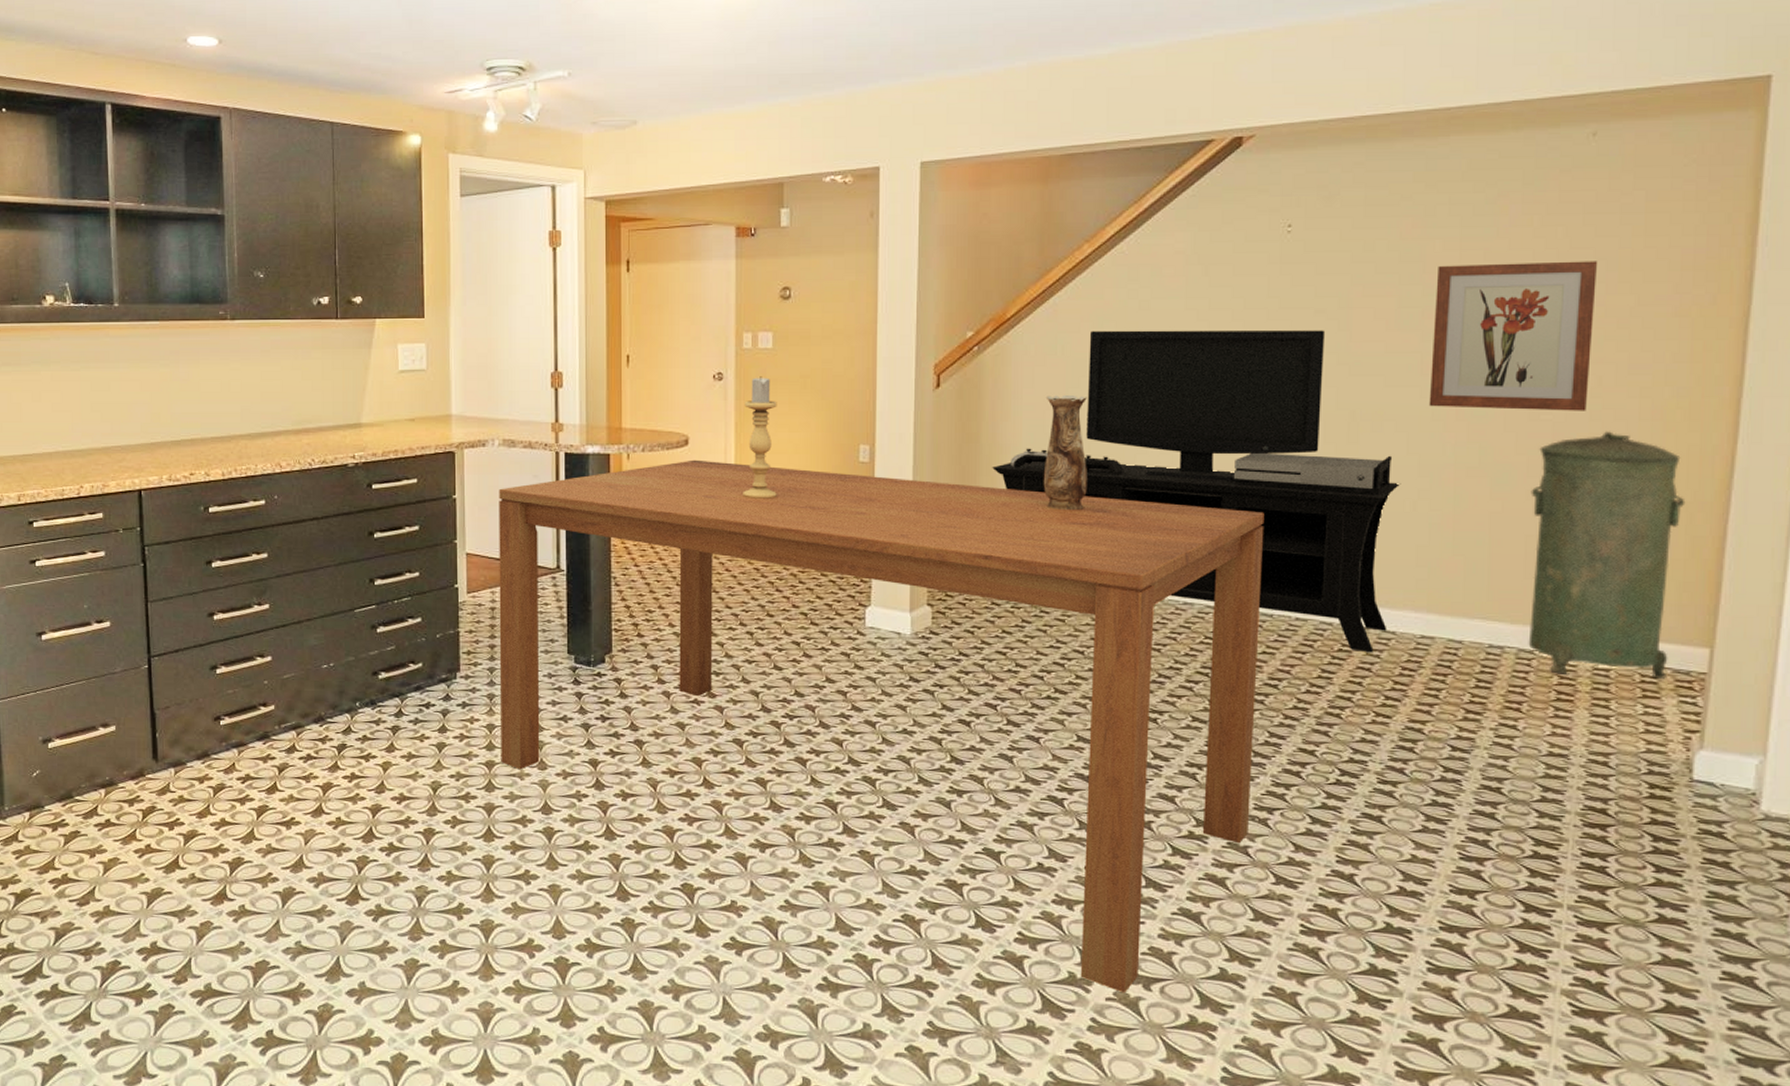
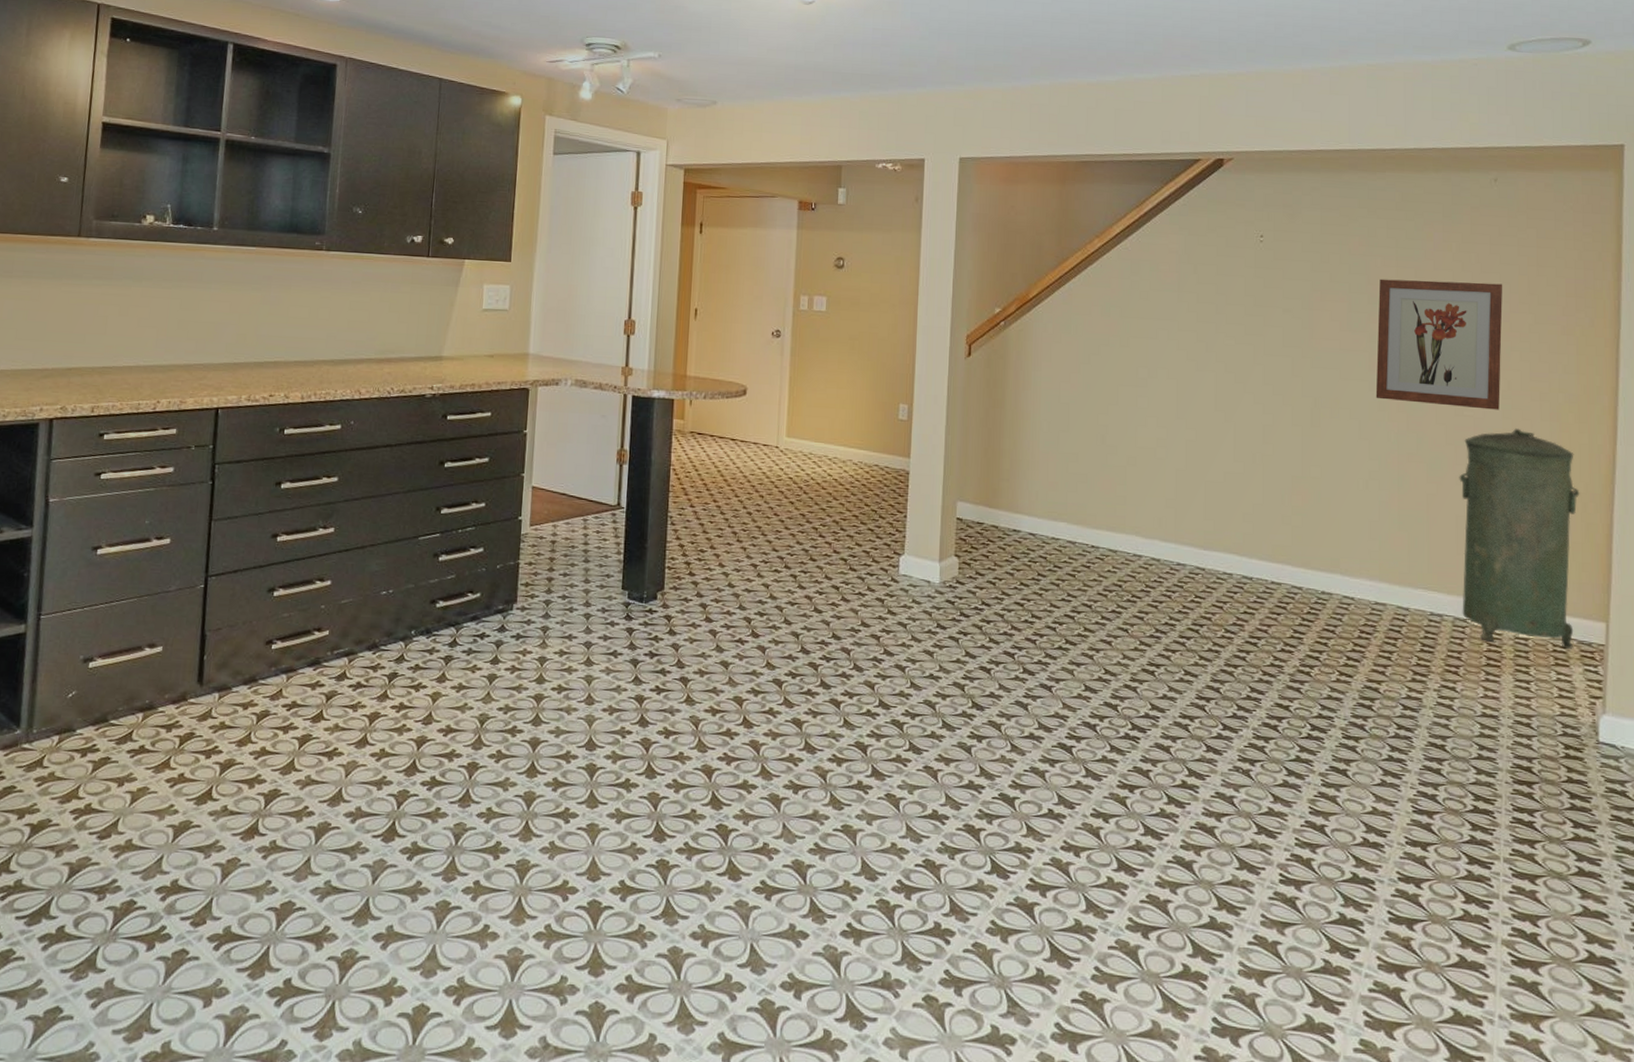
dining table: present [499,459,1264,993] -> none [550,409,1244,942]
candle holder: present [743,376,777,499] -> none [793,336,828,449]
media console: present [992,330,1401,653] -> none [1014,314,1355,617]
vase: present [1043,395,1087,511] -> none [1058,369,1096,474]

